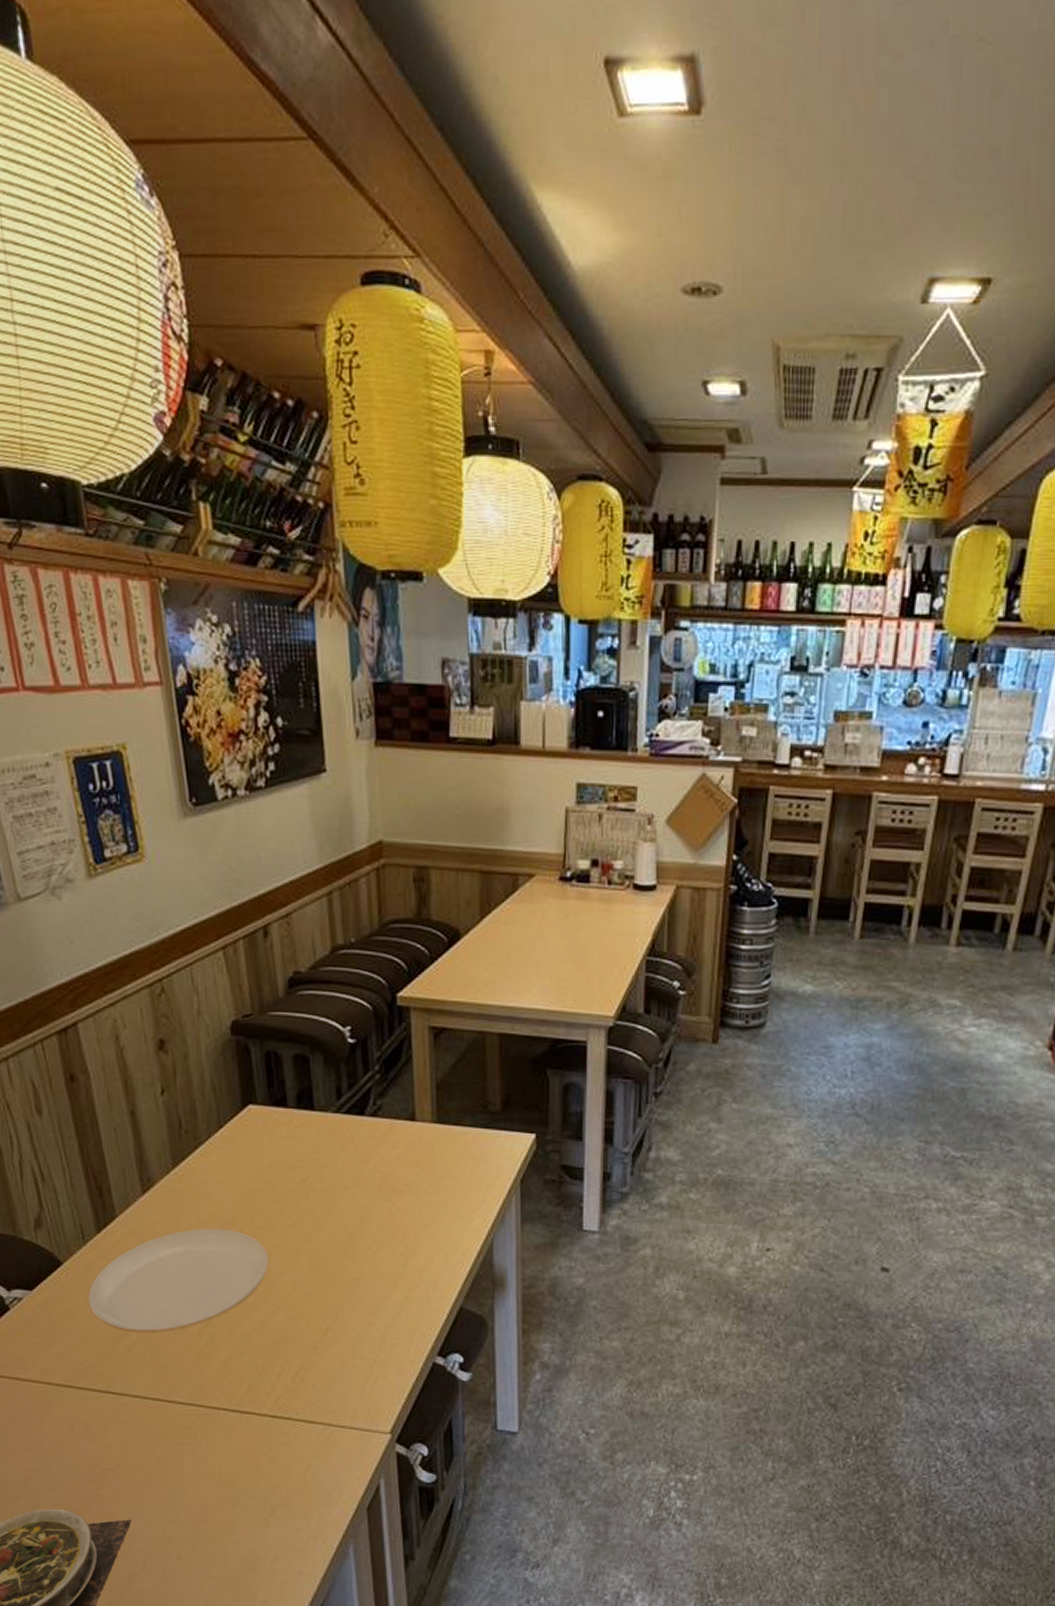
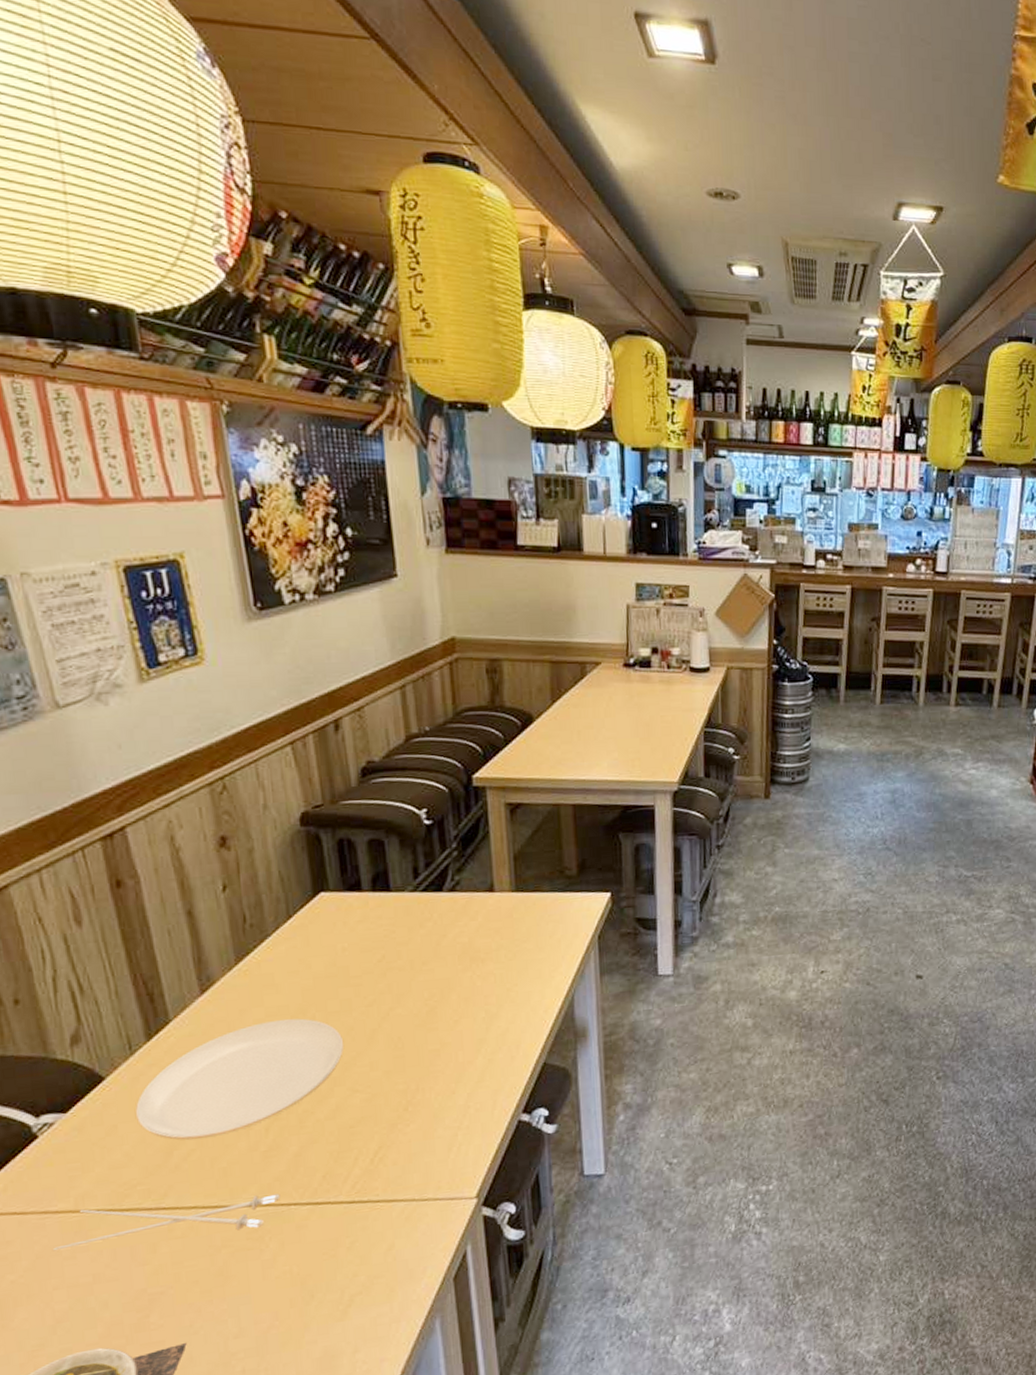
chopstick: none [22,1381,211,1426] -> present [52,1194,281,1251]

